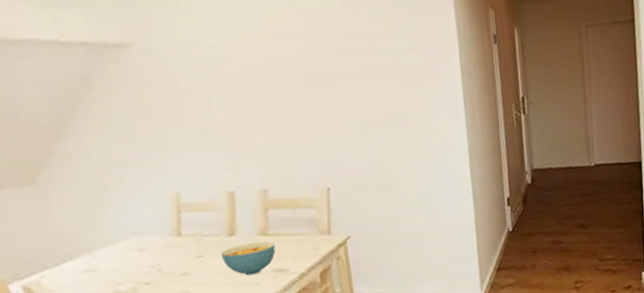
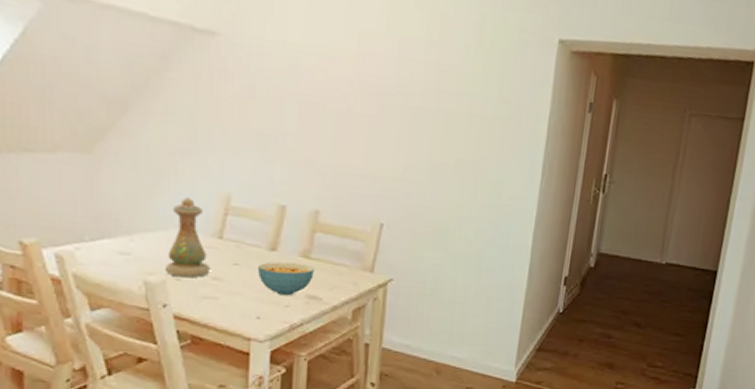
vase: none [126,204,177,281] -> present [166,197,210,278]

